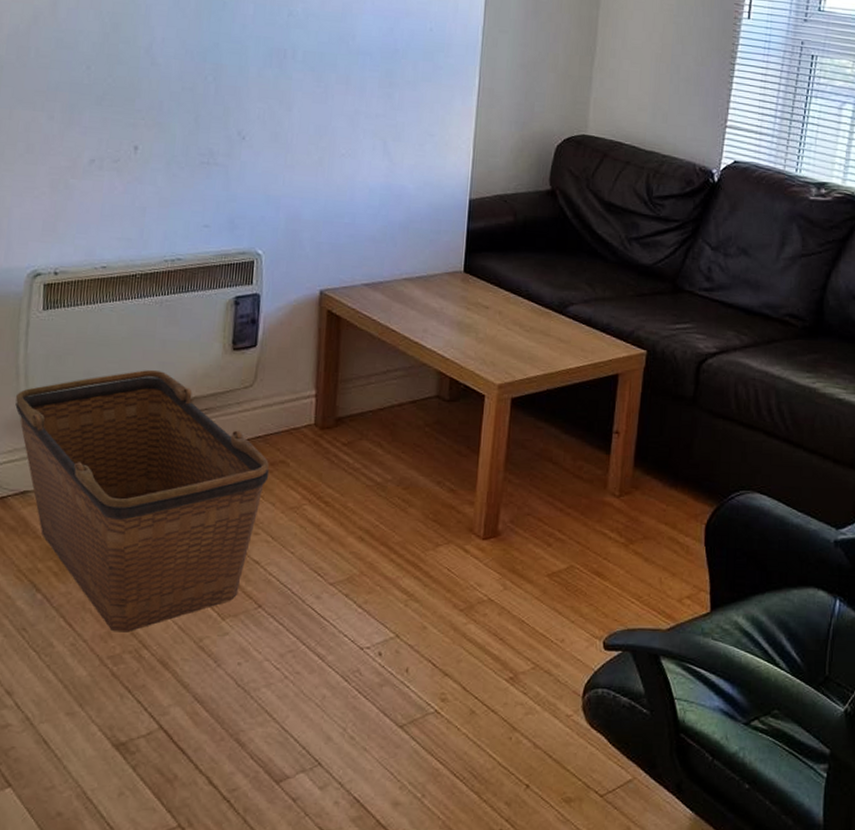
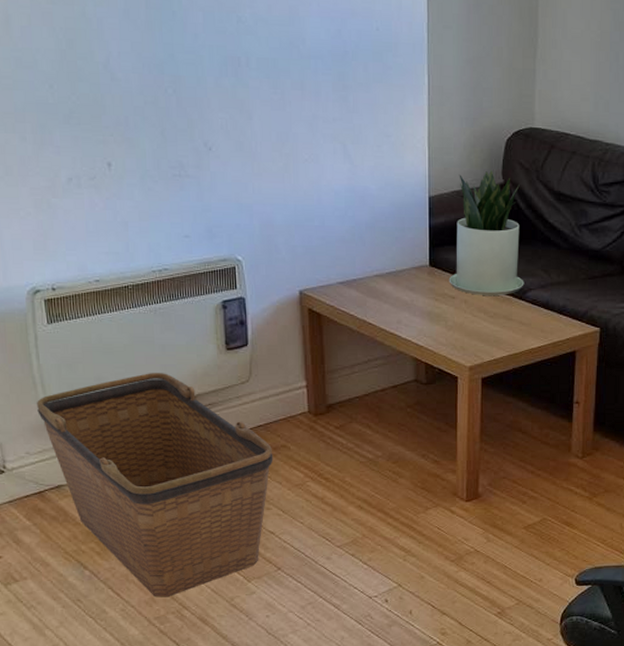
planter: none [483,176,568,309] -> present [448,170,524,295]

